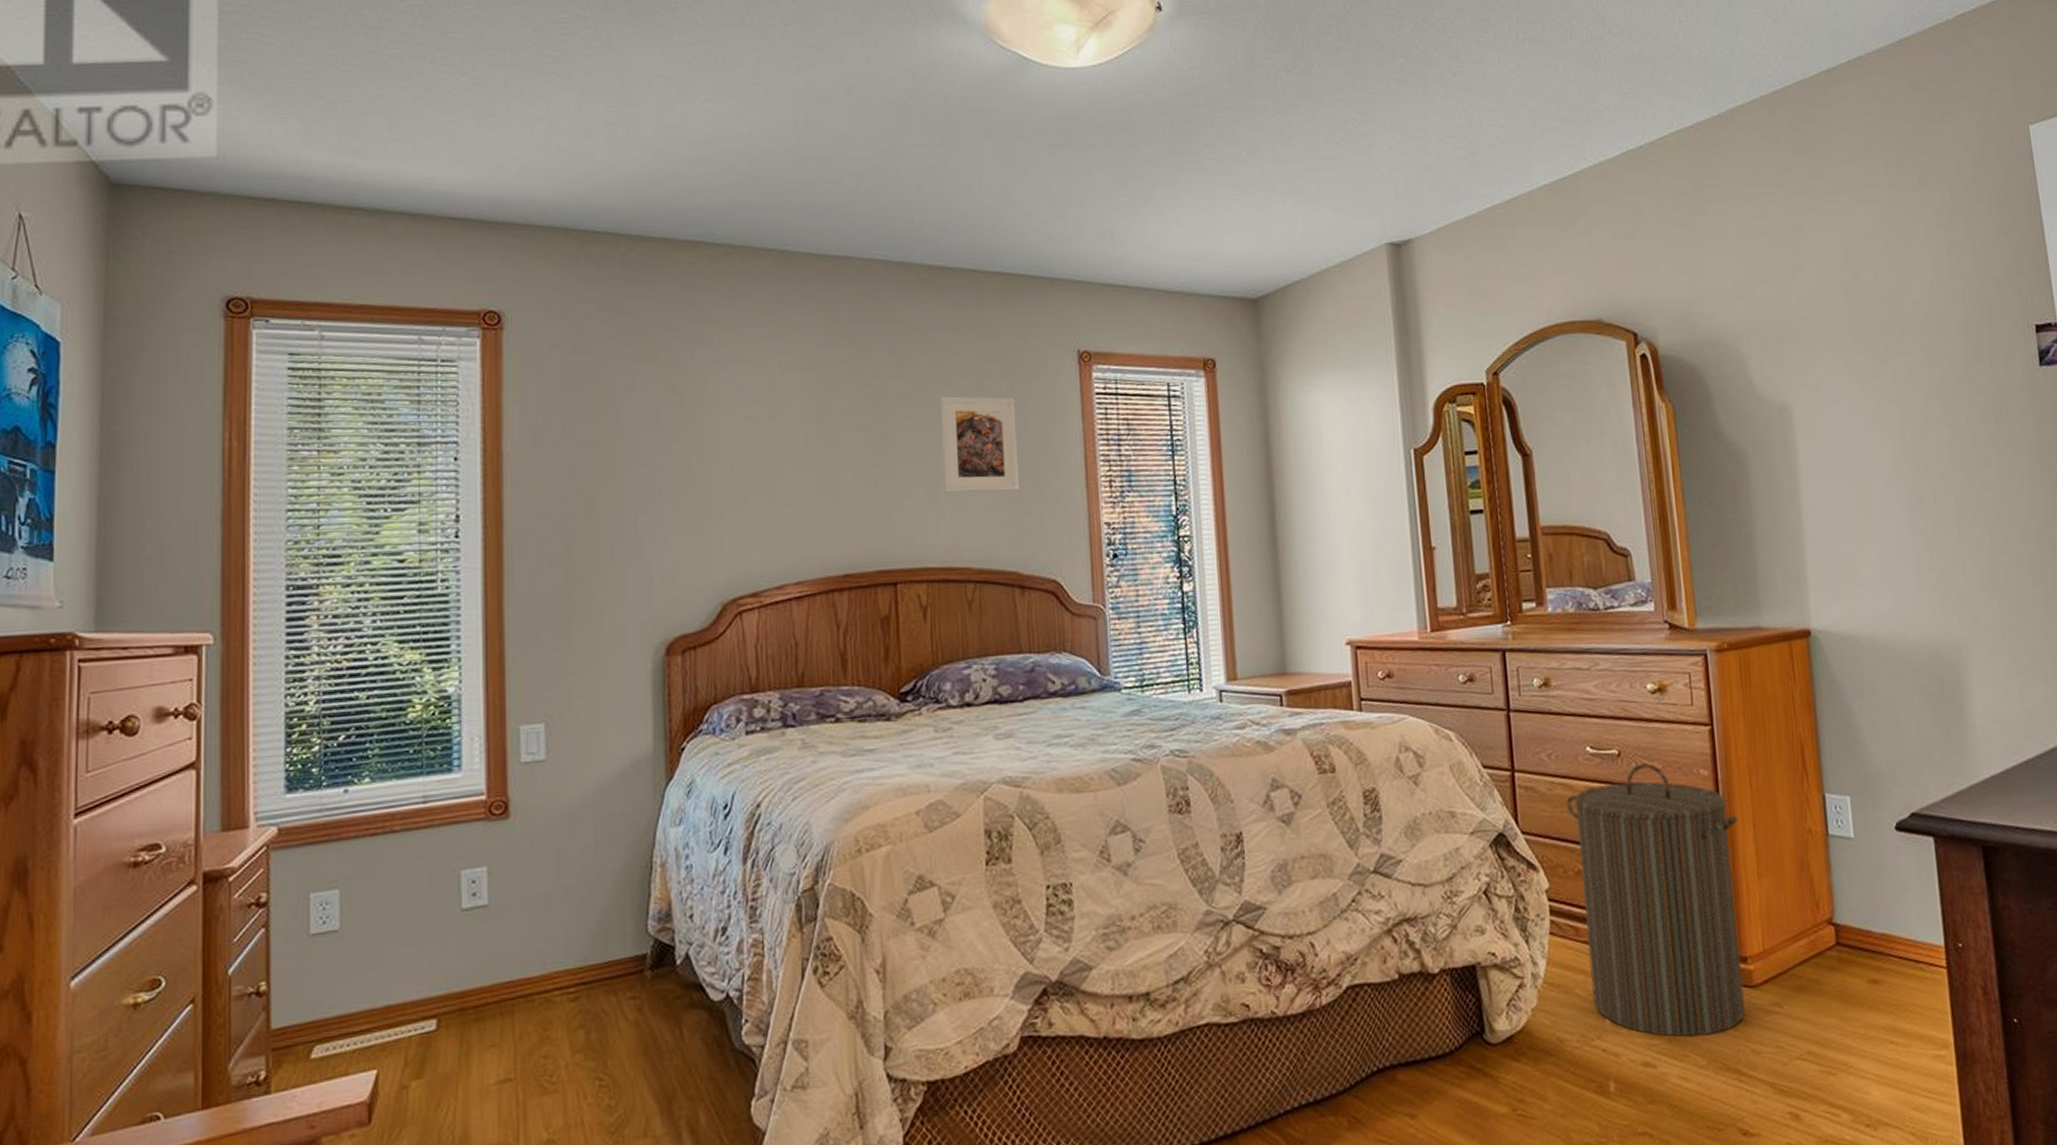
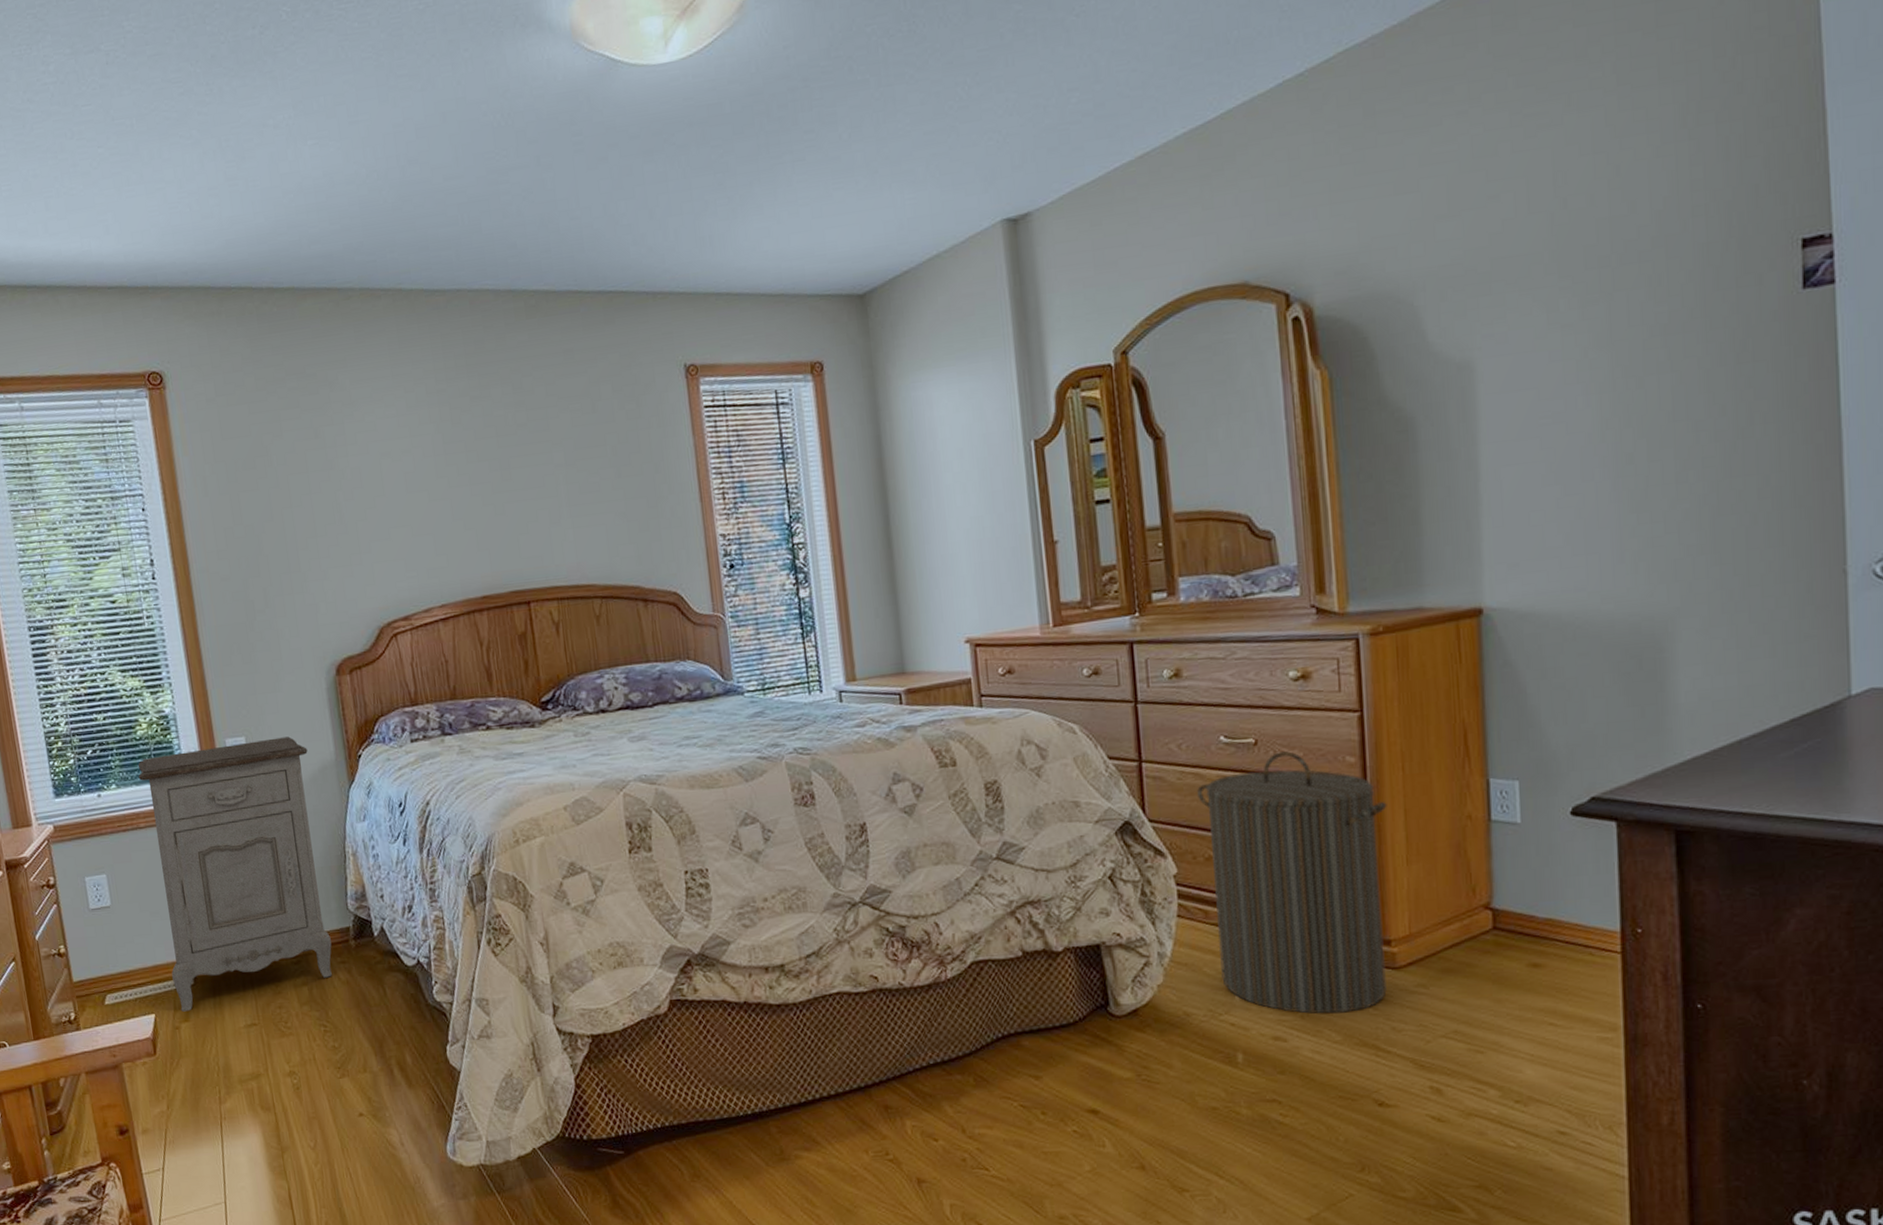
nightstand: none [401,724,622,1066] -> present [138,737,332,1012]
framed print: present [939,396,1019,493] -> none [555,417,636,514]

